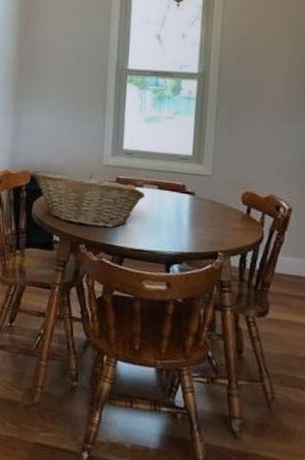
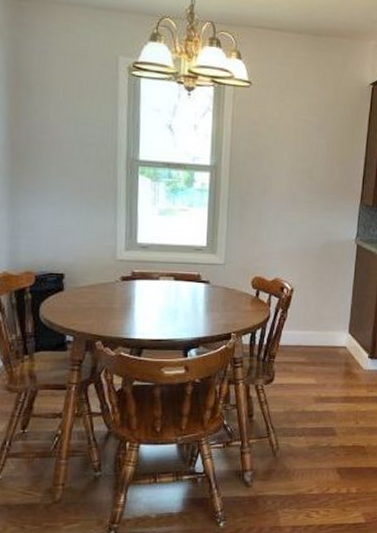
fruit basket: present [32,172,146,228] -> none [37,269,162,322]

